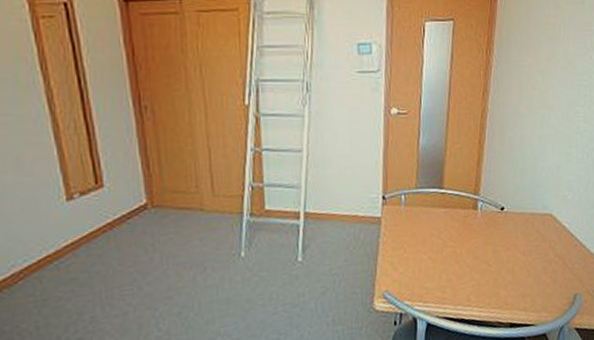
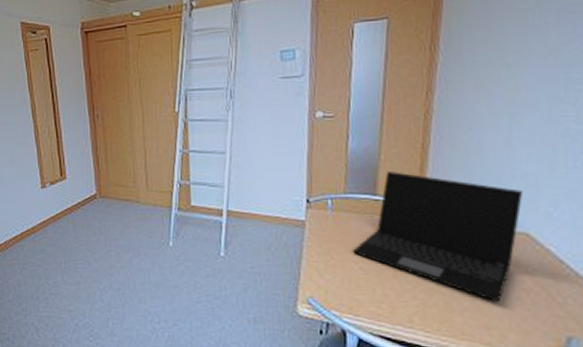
laptop: none [423,165,550,274] -> present [352,170,524,303]

